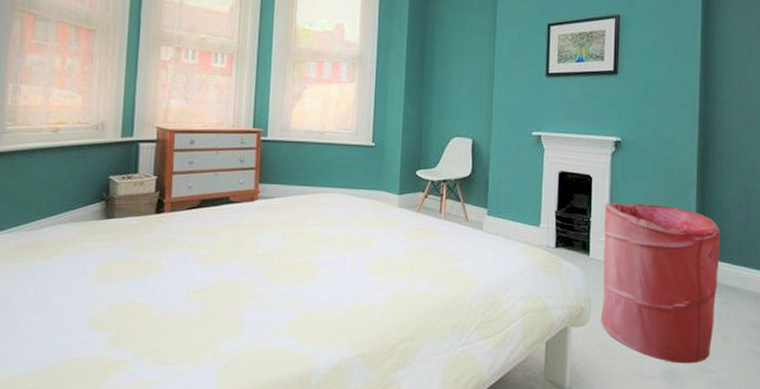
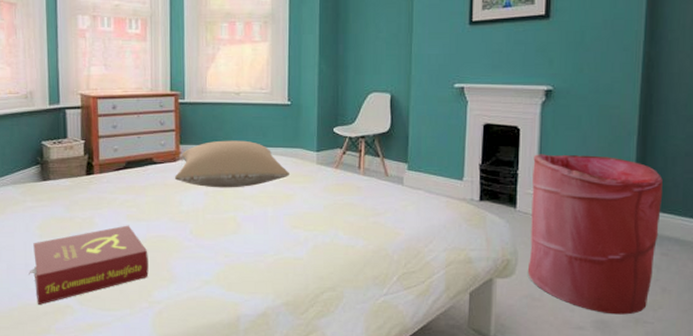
book: none [80,269,217,359] -> present [29,225,149,305]
pillow: none [251,180,371,231] -> present [174,140,289,188]

